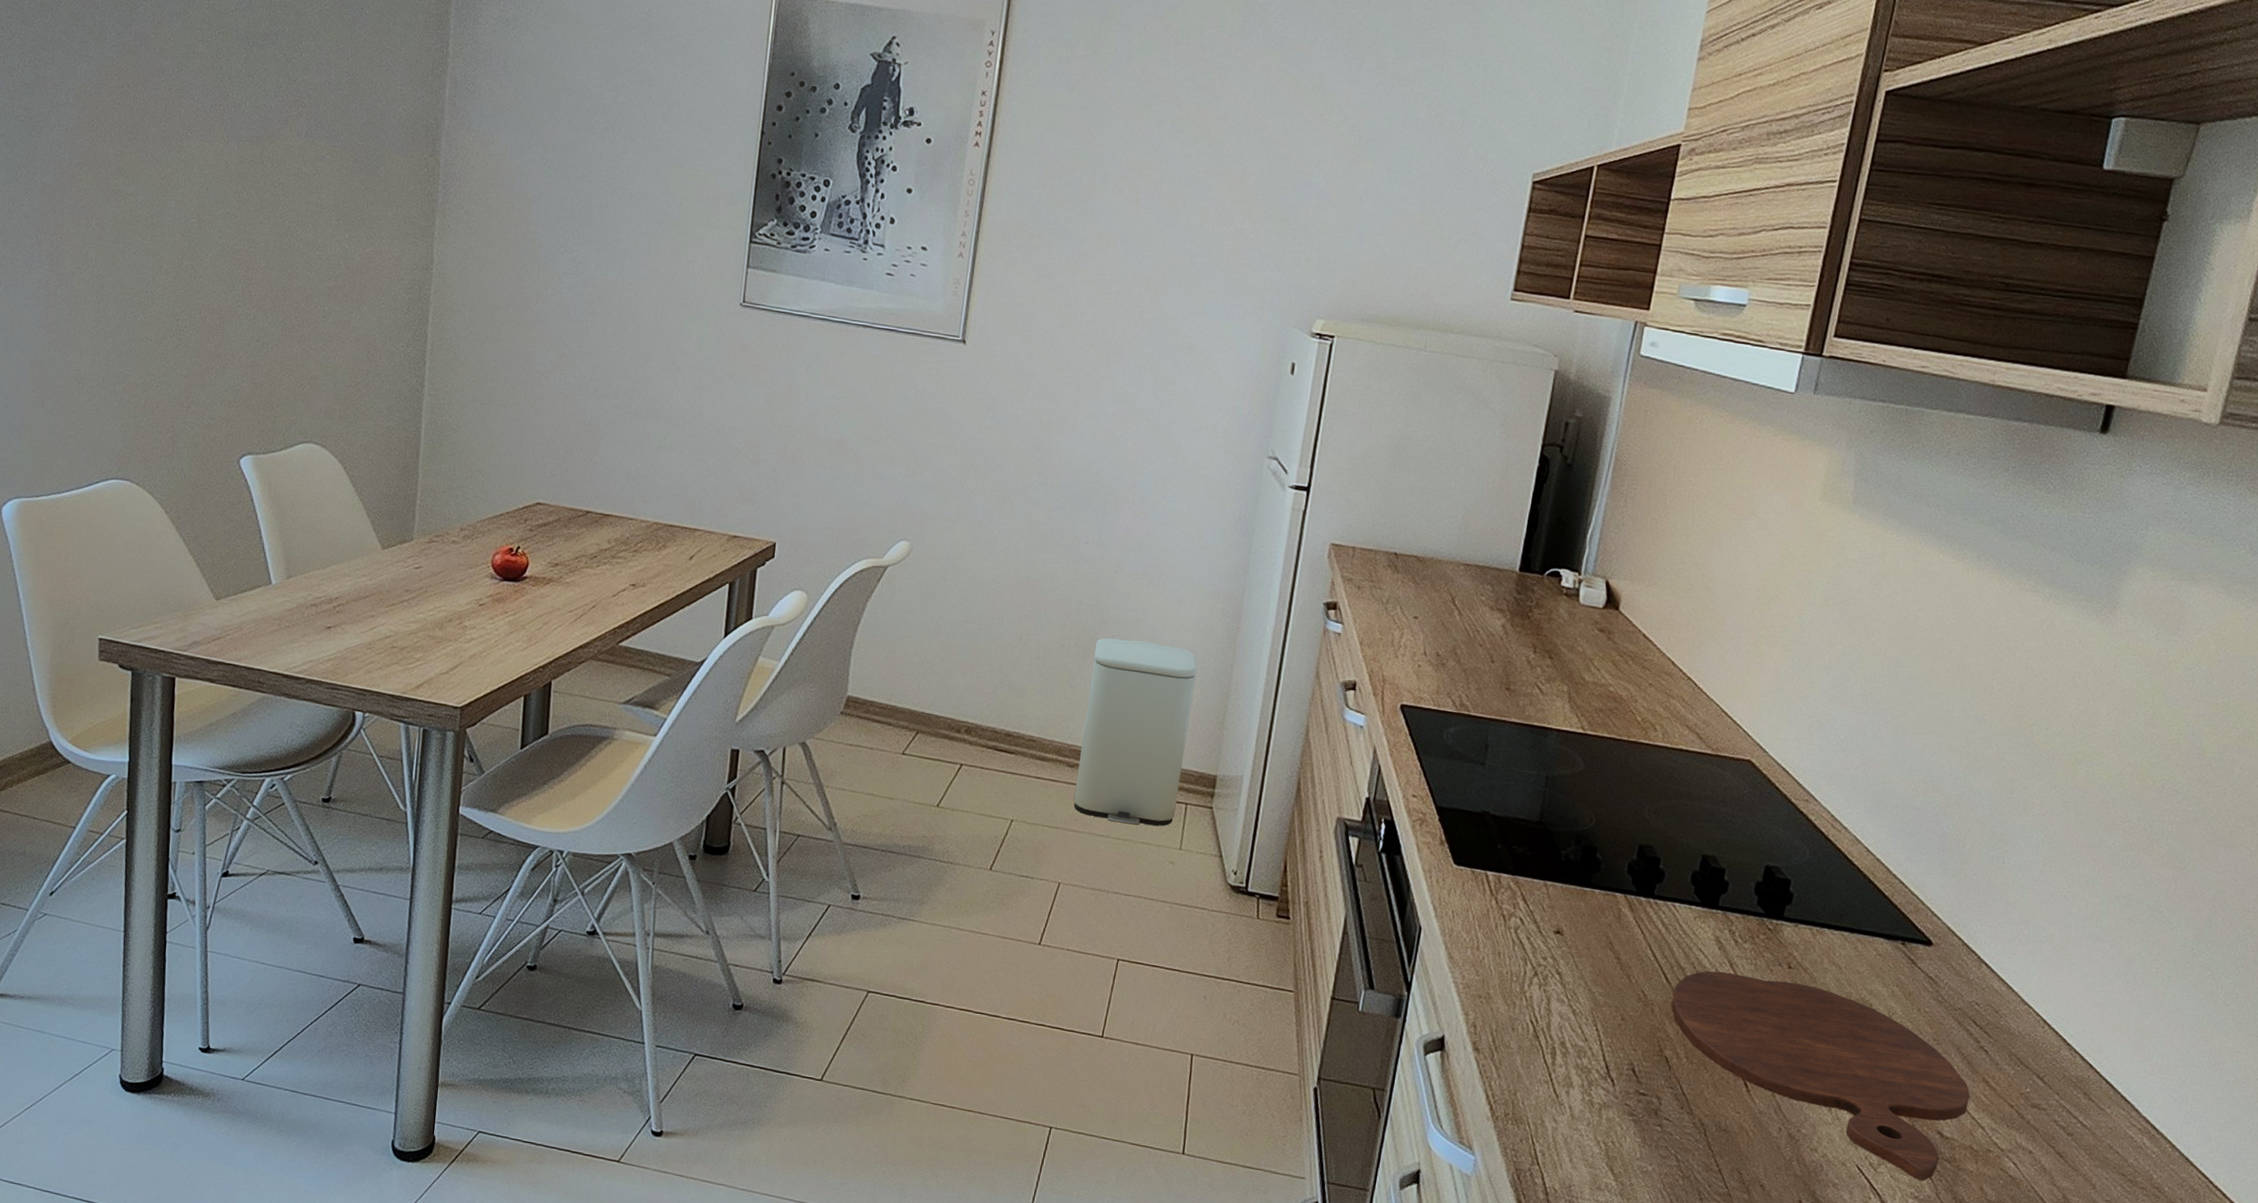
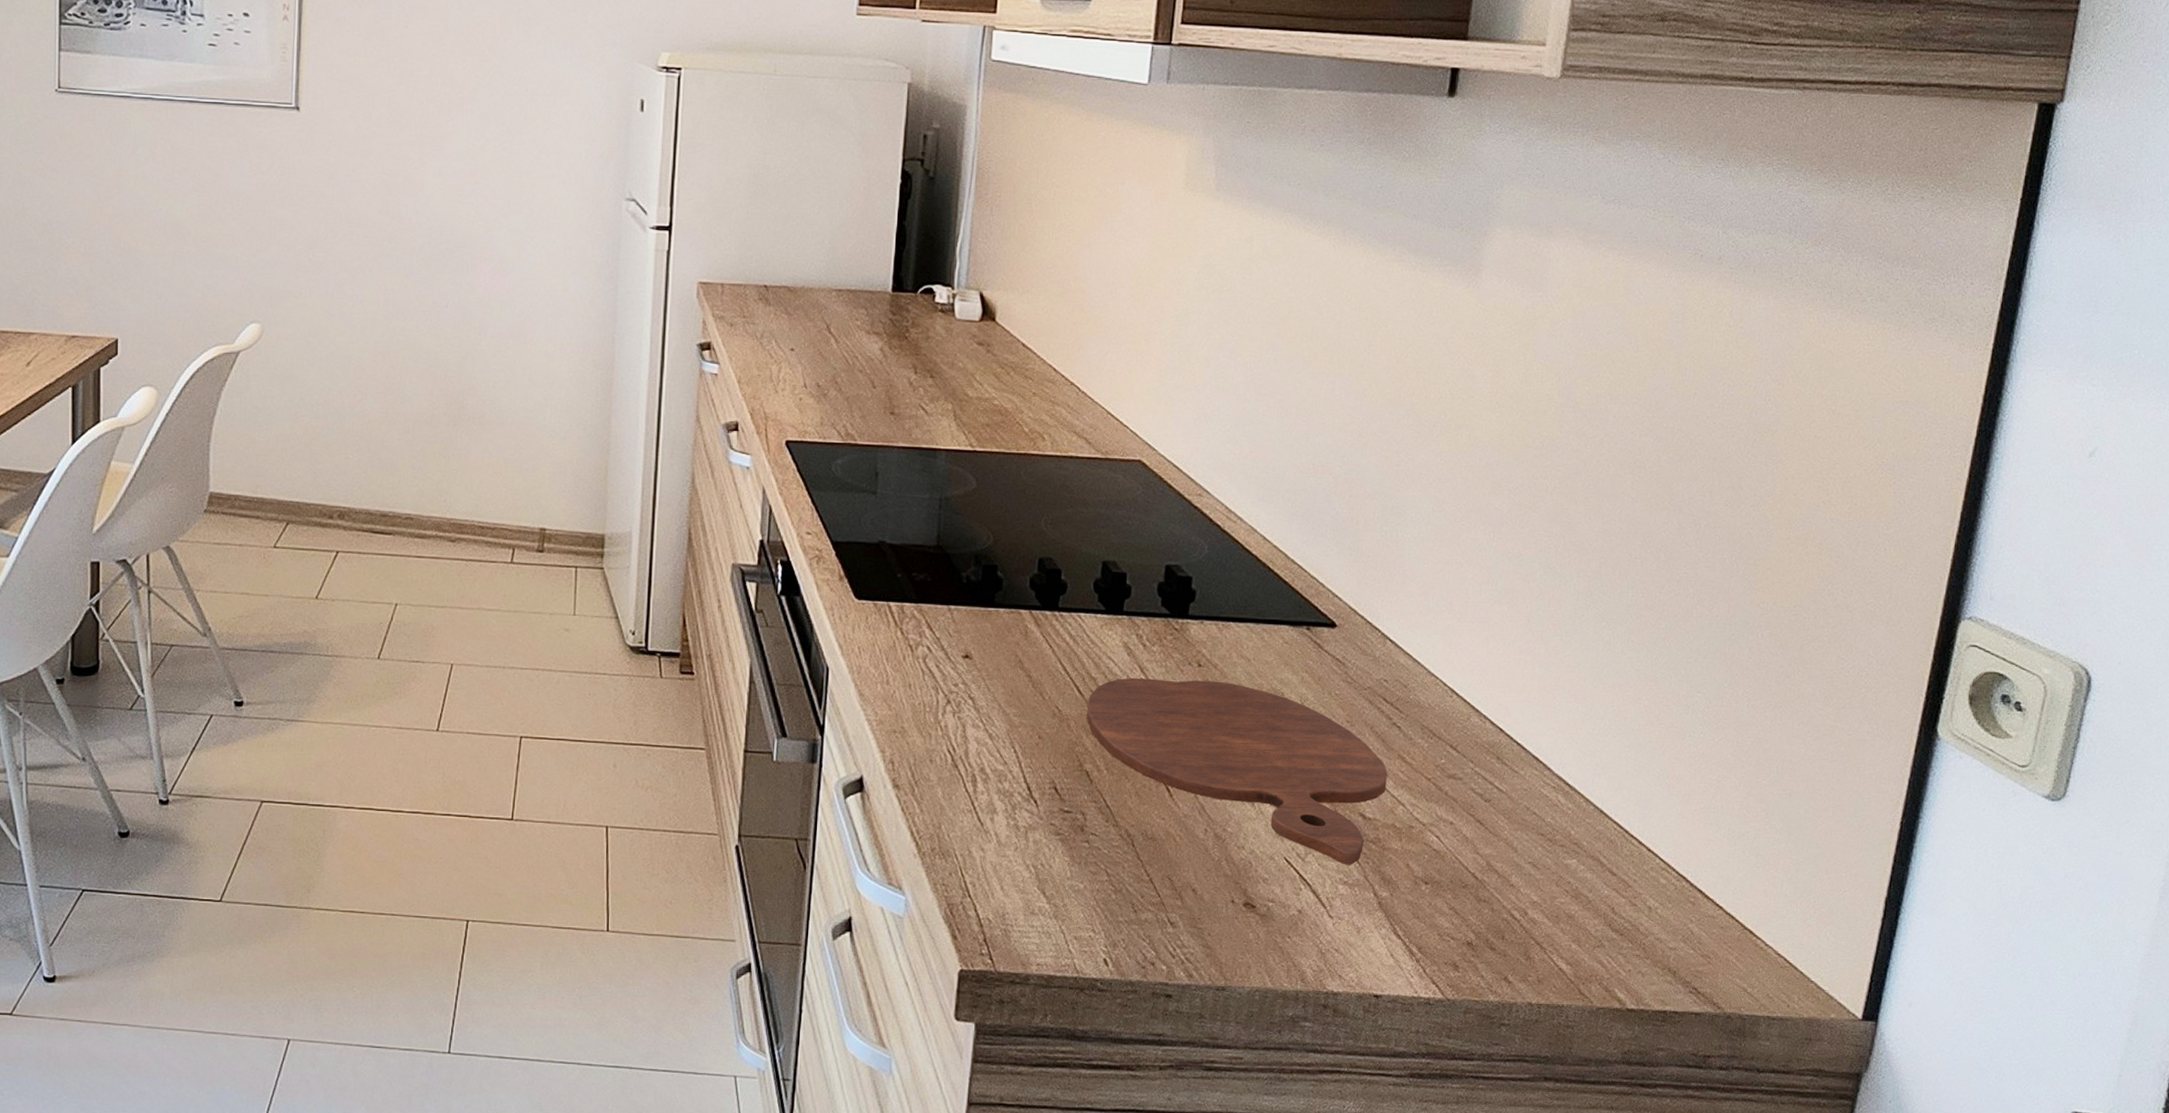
pedal bin: present [1073,637,1198,826] -> none [459,402,574,596]

